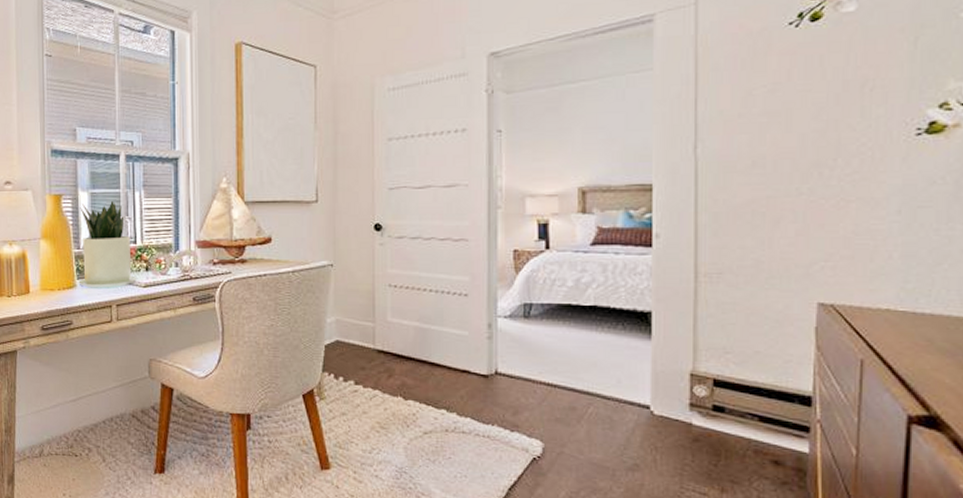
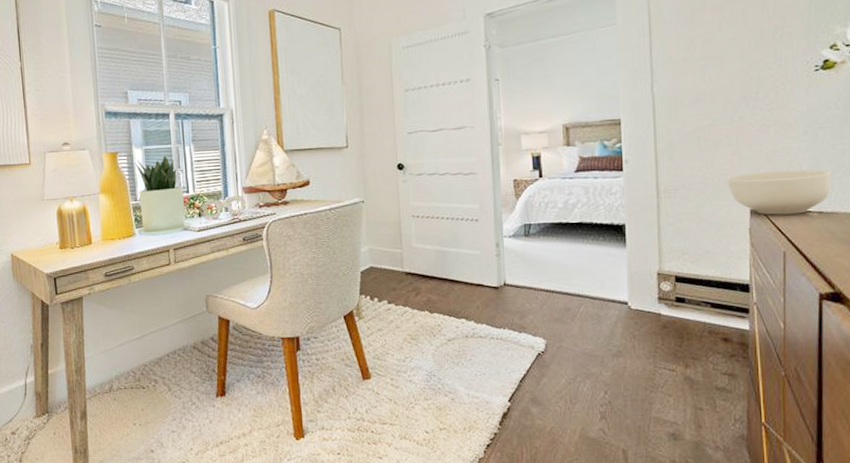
bowl: none [787,258,932,314] -> present [726,169,831,215]

